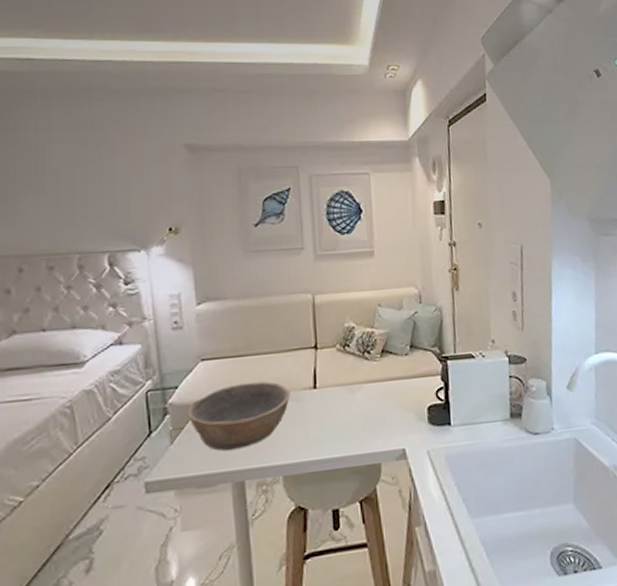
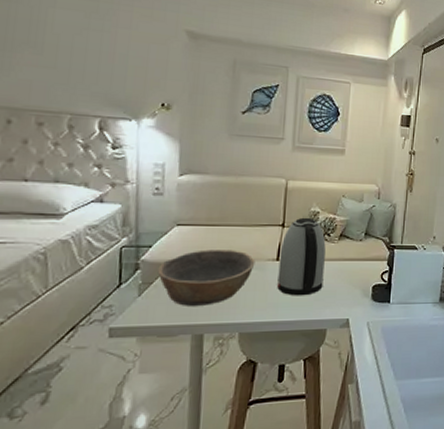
kettle: none [316,334,370,428] -> present [277,217,326,296]

